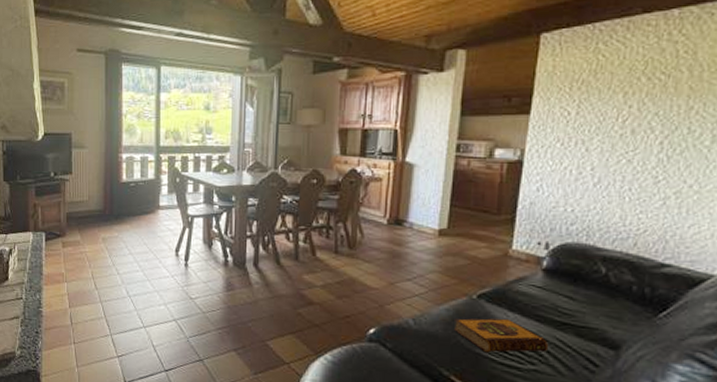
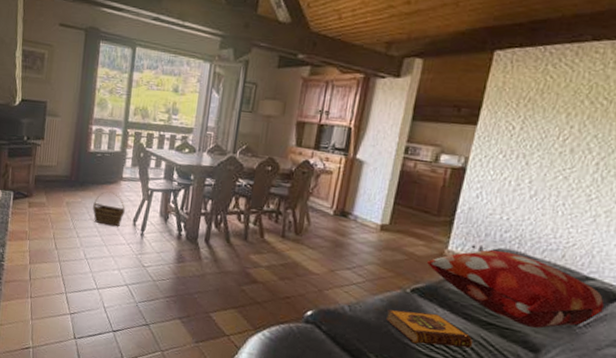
basket: none [131,222,165,259] -> present [93,191,125,227]
decorative pillow: none [492,244,683,323] -> present [427,249,604,328]

